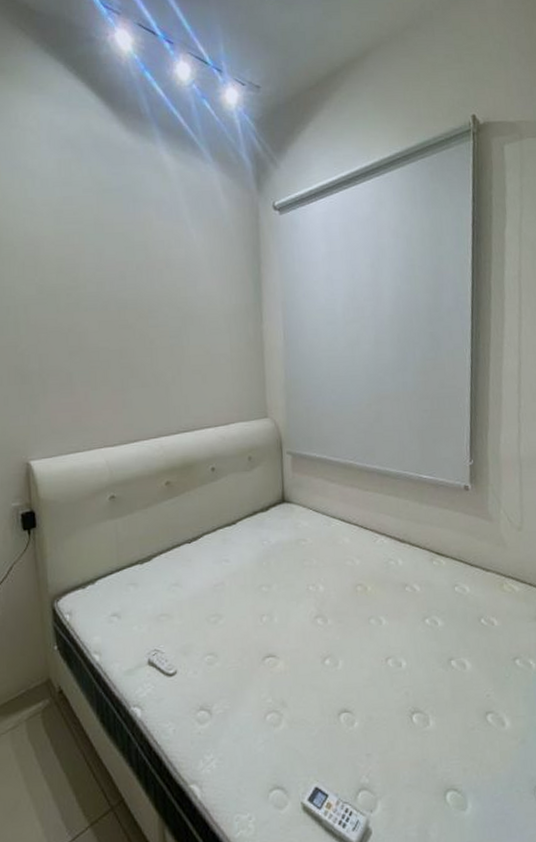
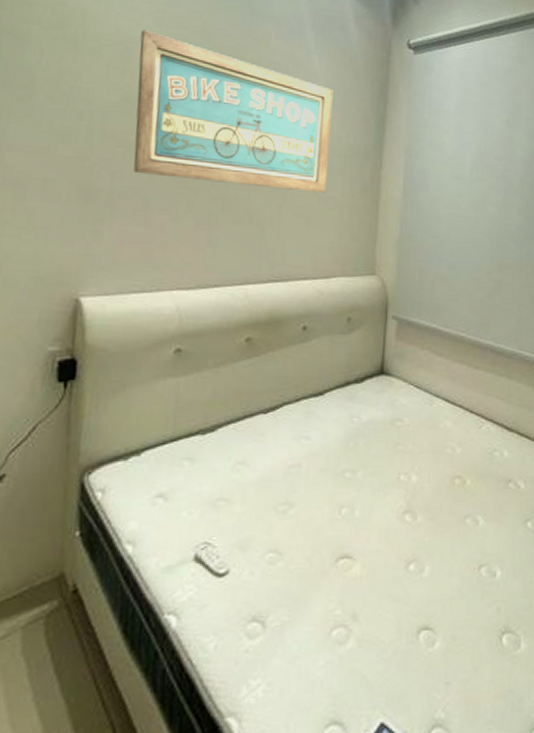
wall art: none [45,229,216,354] -> present [133,30,333,193]

